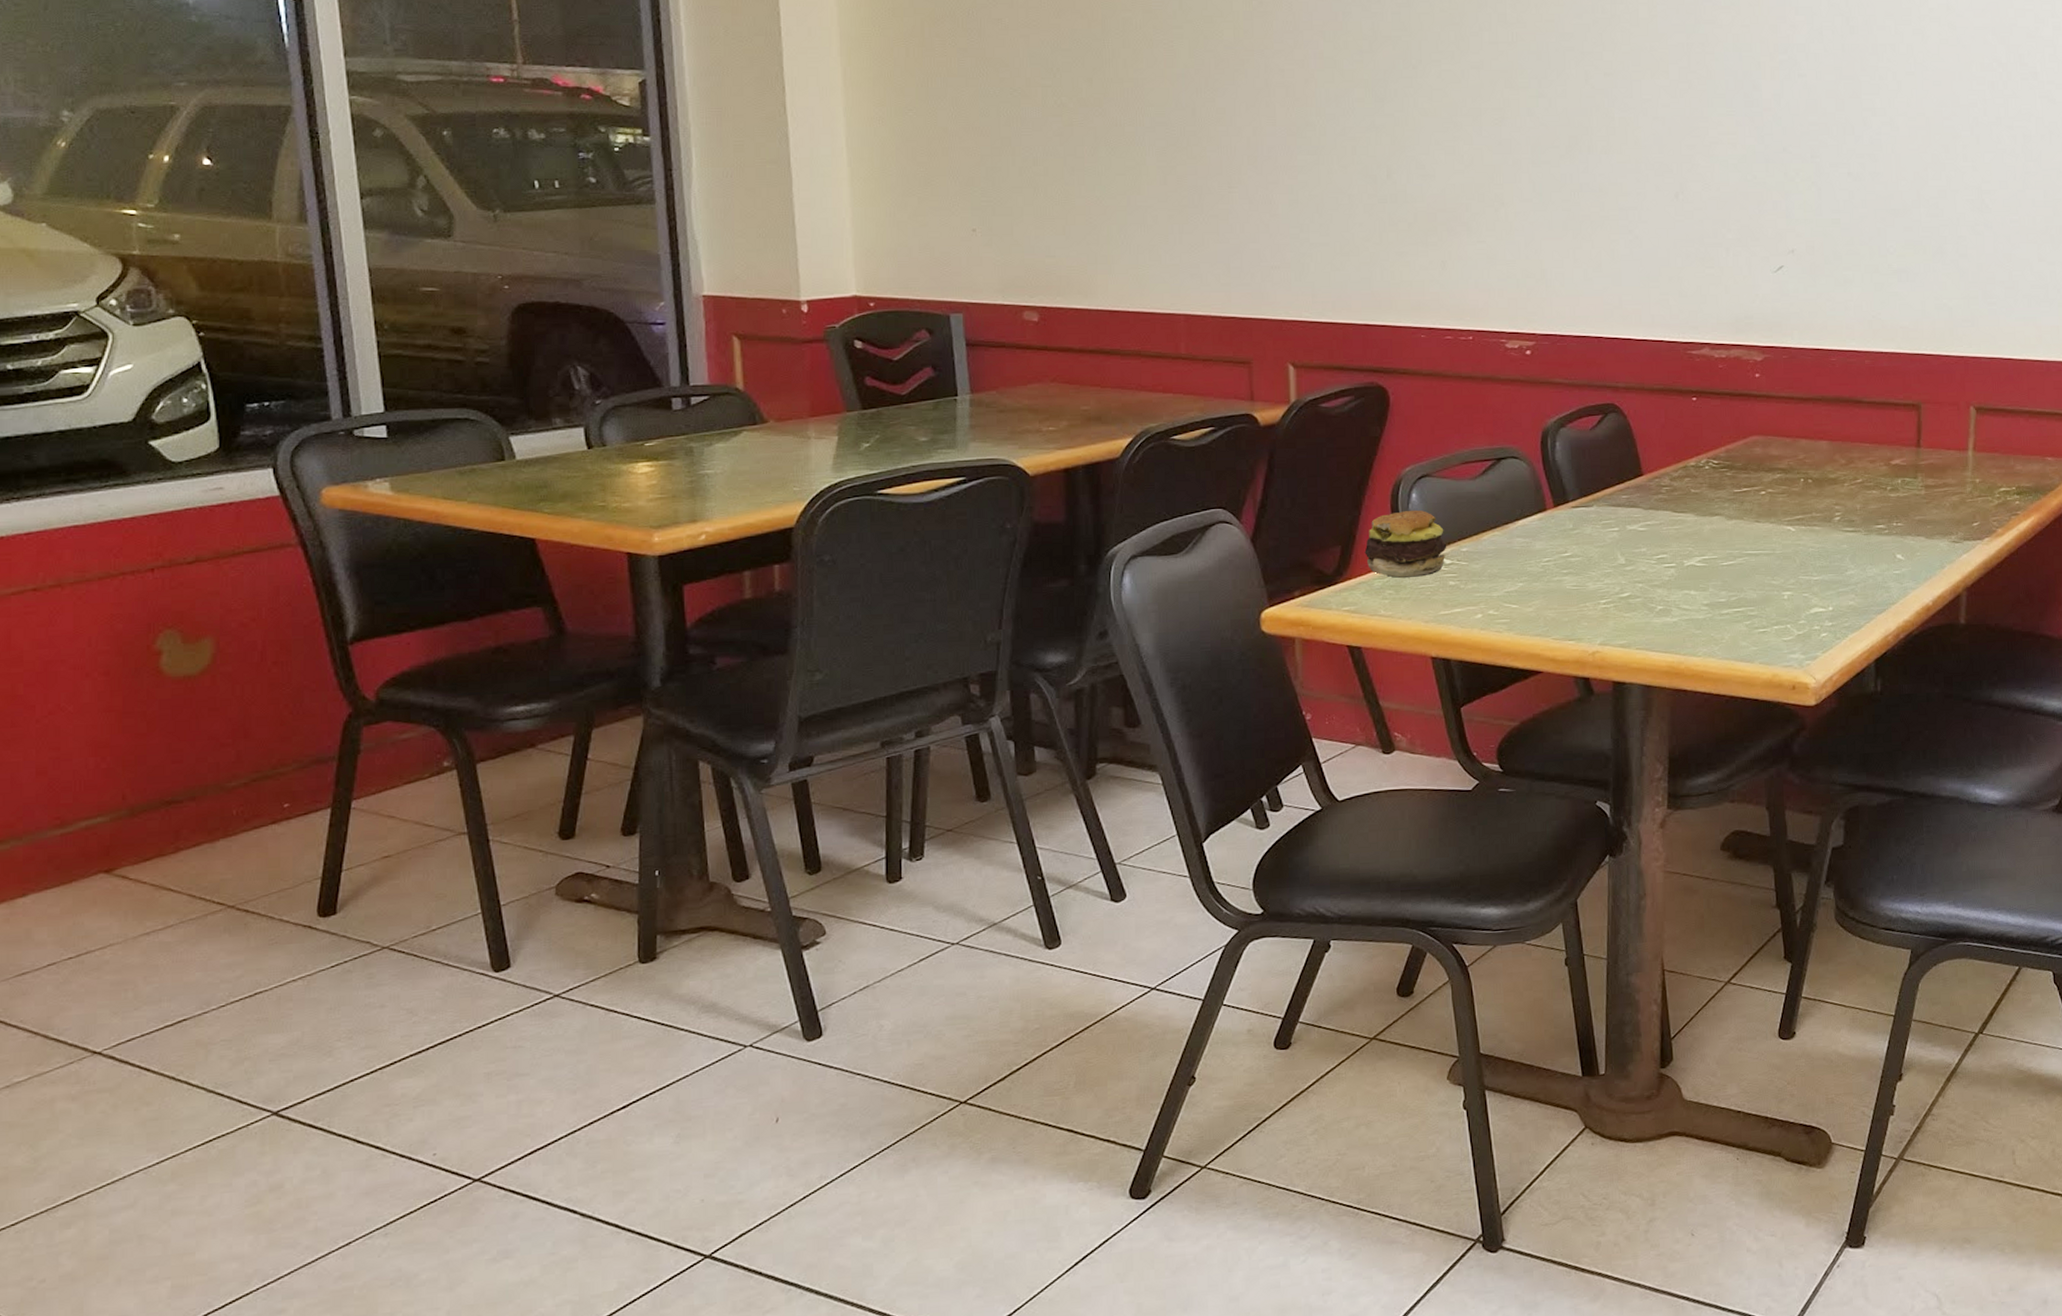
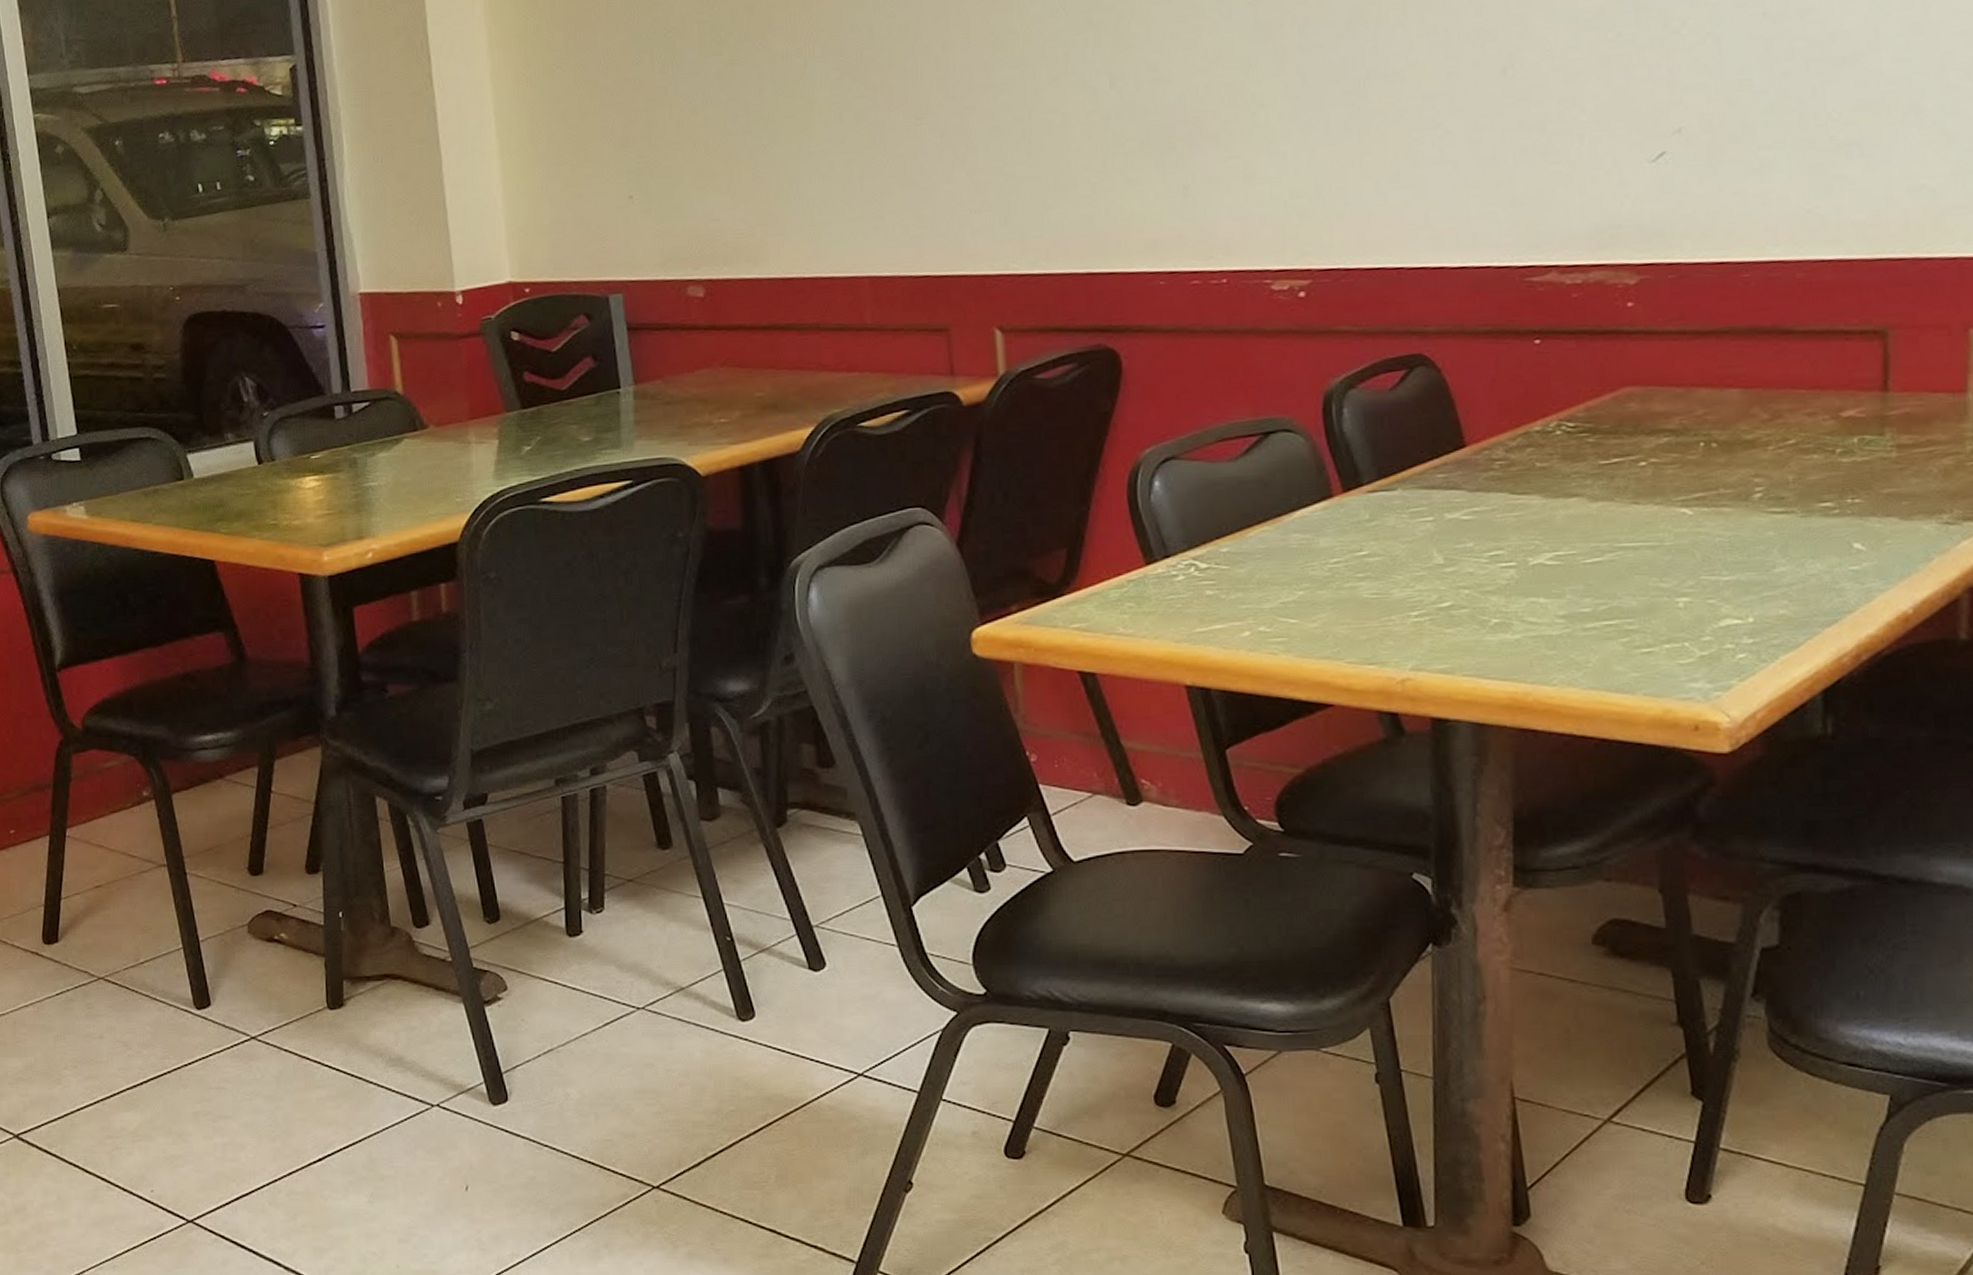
burger: present [1364,509,1446,578] -> none [1096,501,1200,587]

